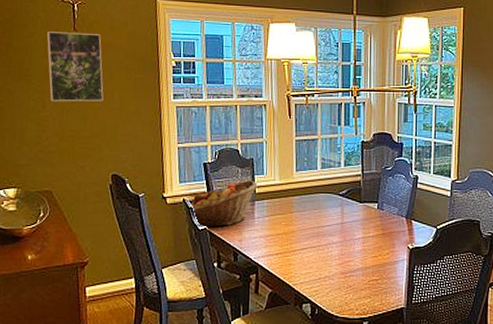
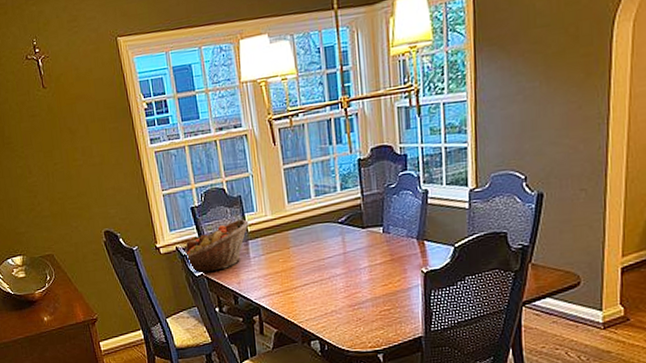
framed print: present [46,32,104,102] -> none [18,87,83,166]

